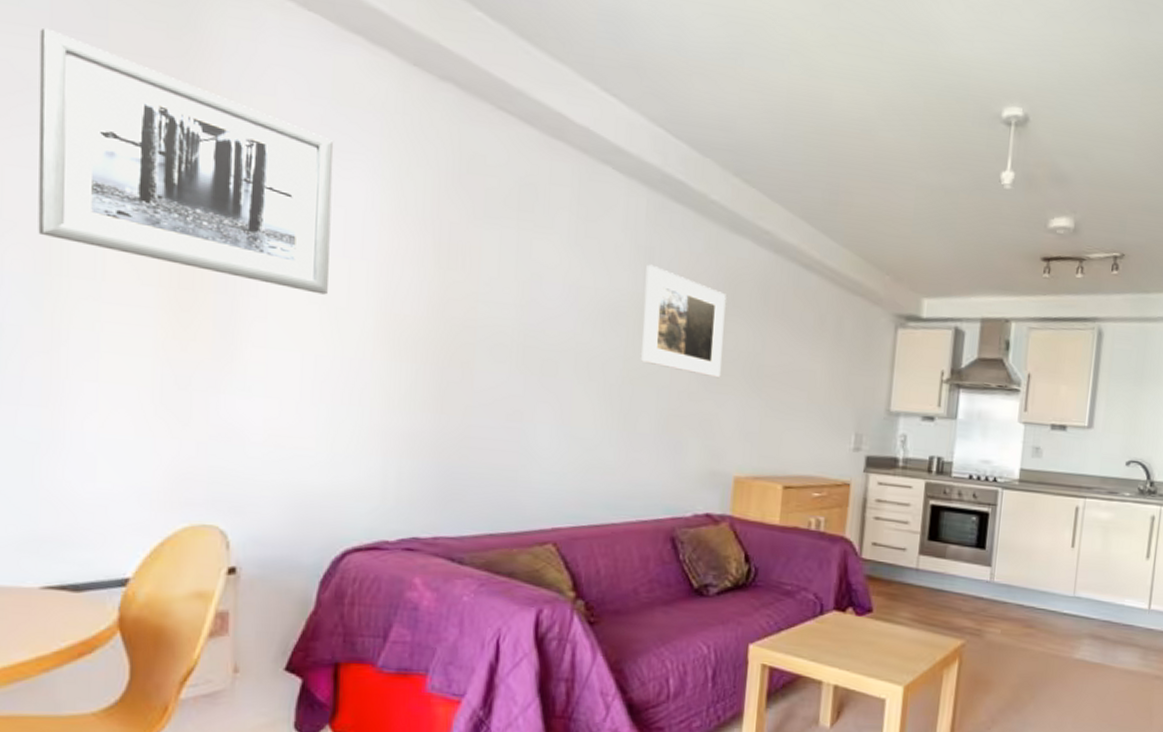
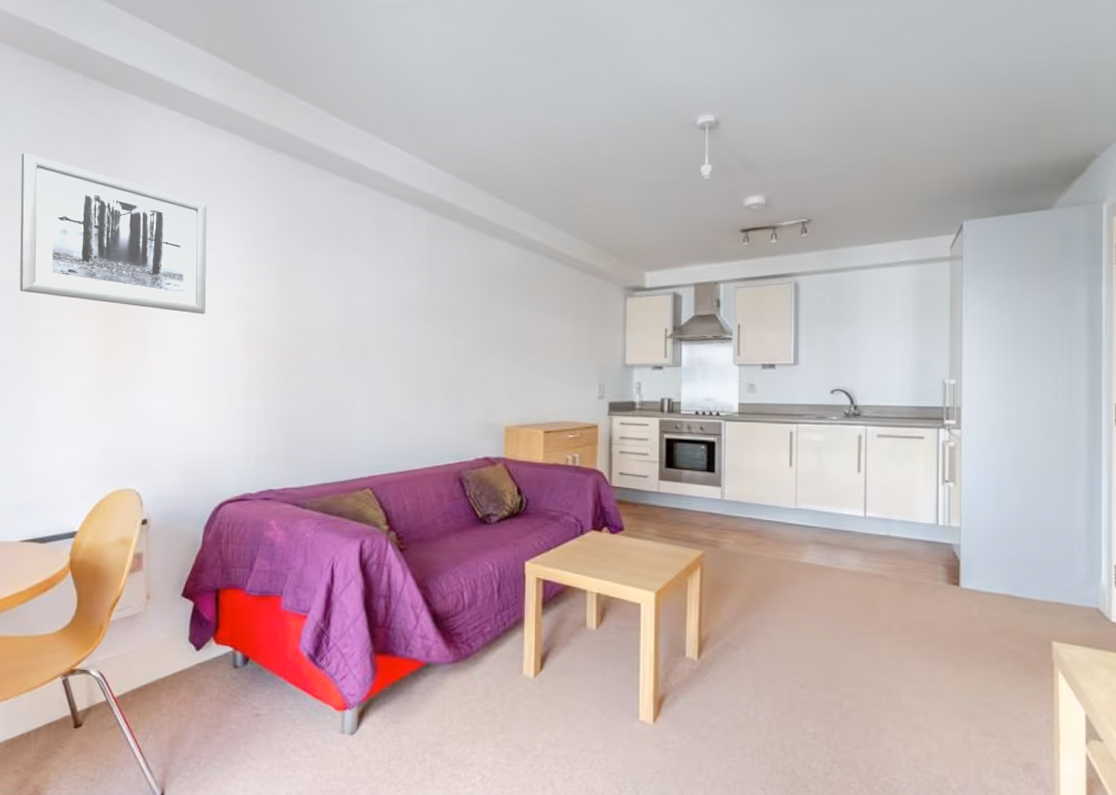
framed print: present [641,264,726,378] -> none [429,268,490,350]

